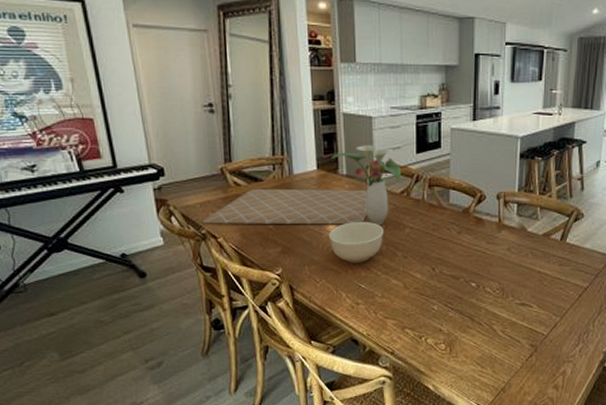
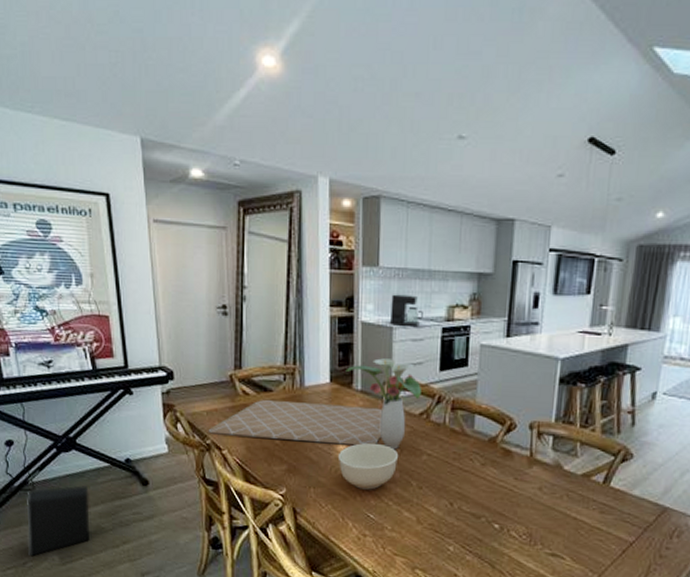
stereo: none [18,283,90,356] -> present [26,485,91,557]
coffee maker: none [368,87,399,115] -> present [389,294,423,326]

